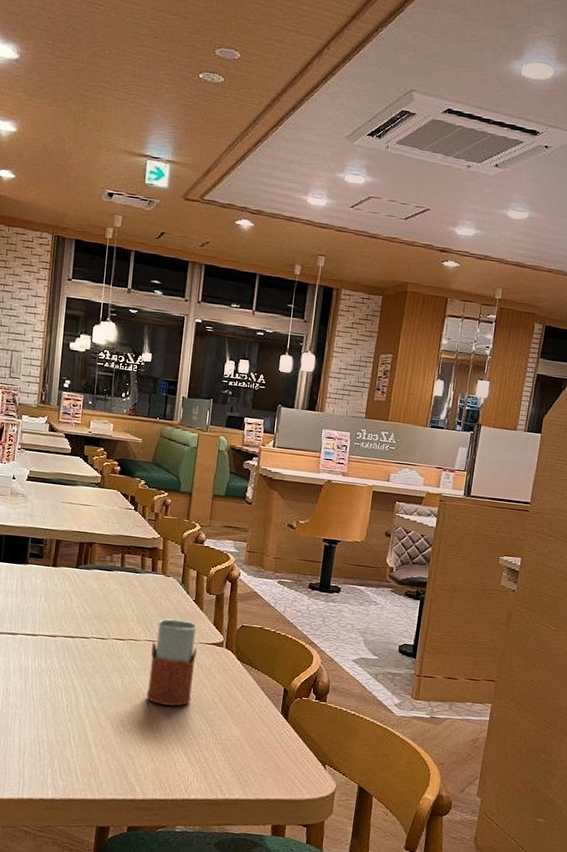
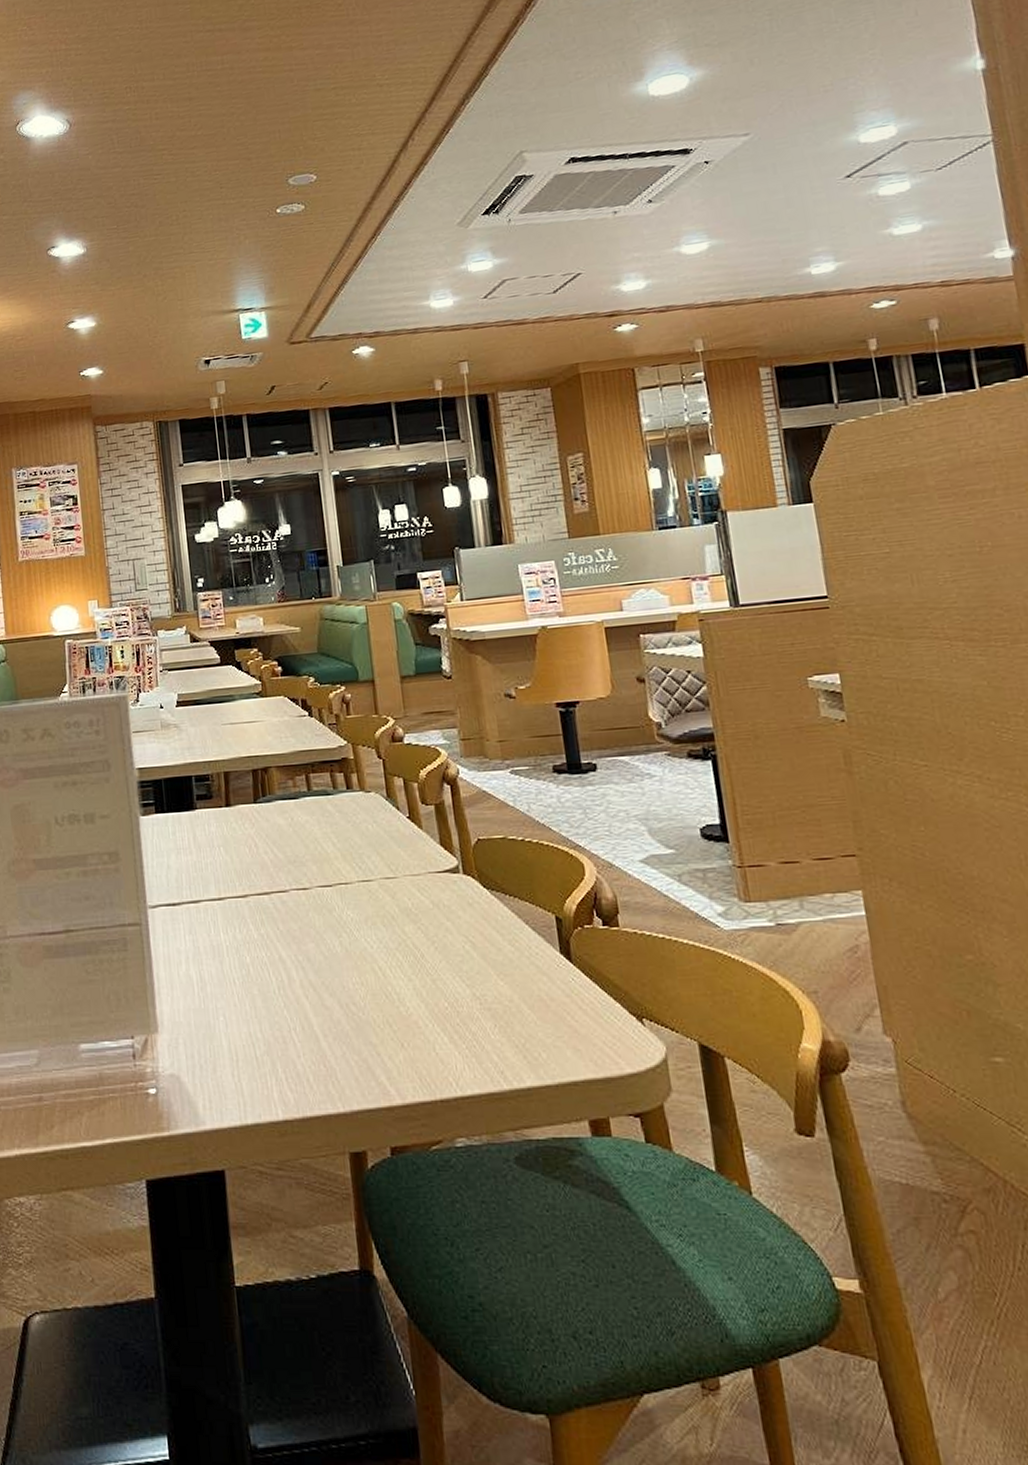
drinking glass: present [146,619,197,707] -> none [368,846,435,966]

